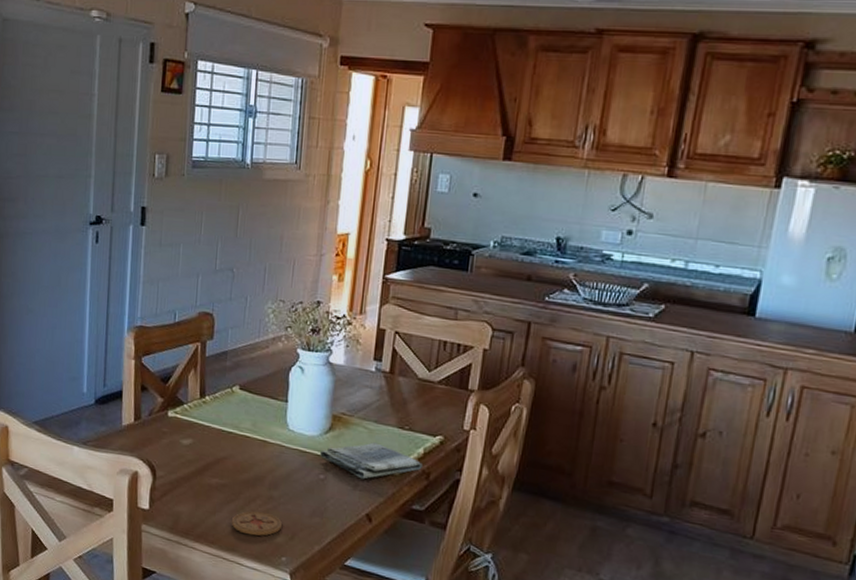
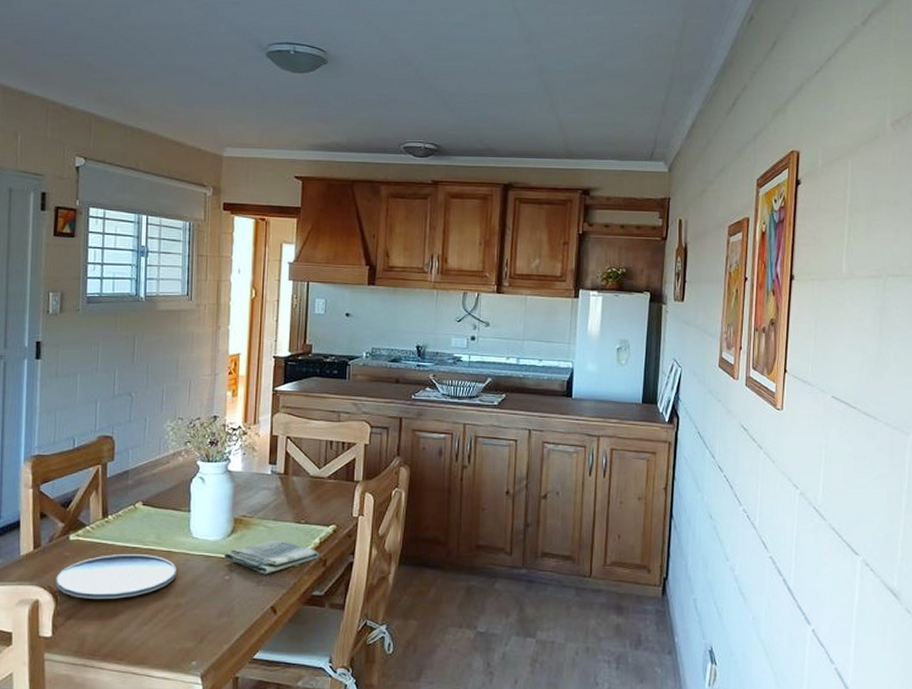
plate: none [154,436,271,482] -> present [56,553,176,599]
coaster: present [231,511,283,536] -> none [139,621,191,646]

